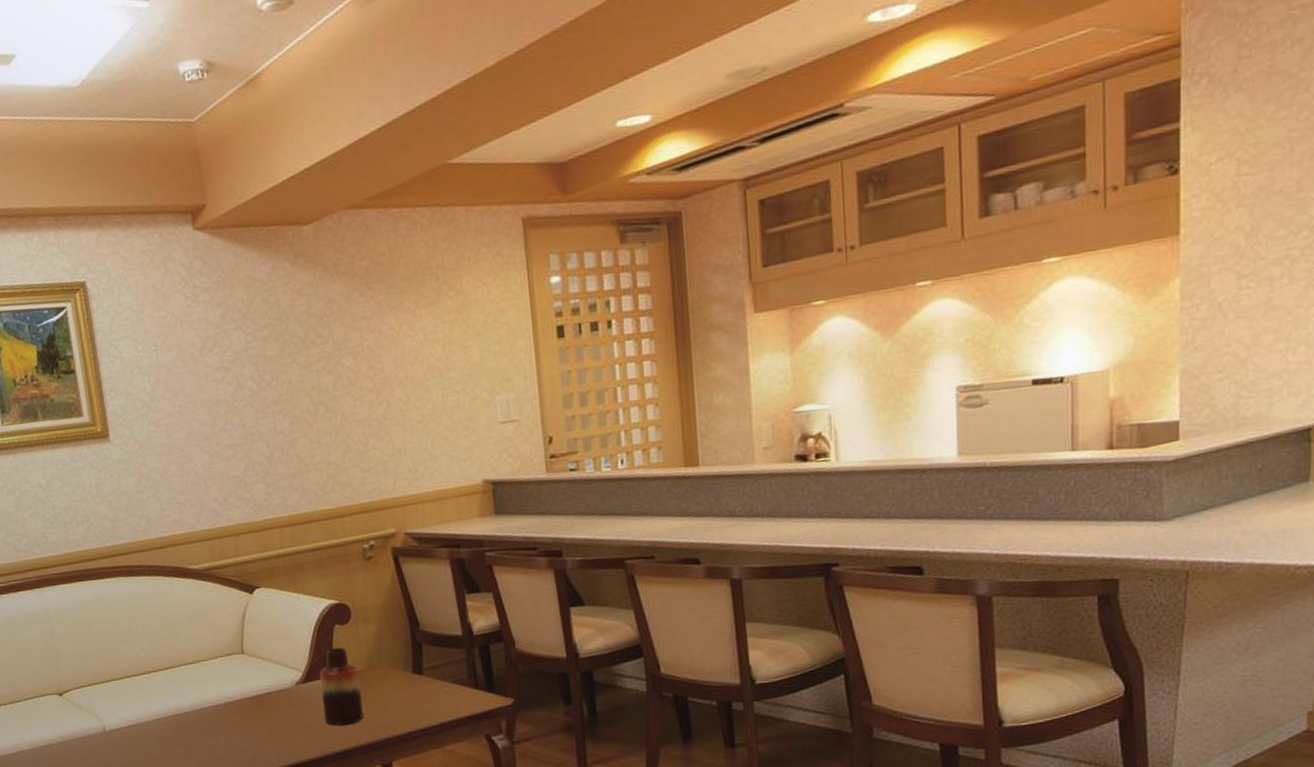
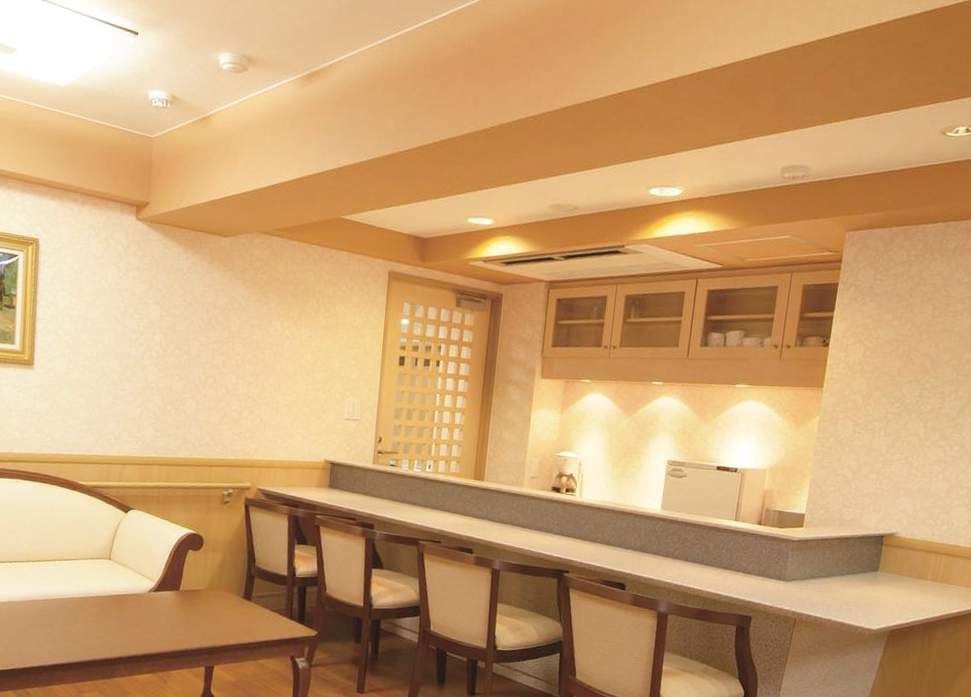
vase: present [319,647,364,725] -> none [166,567,201,631]

